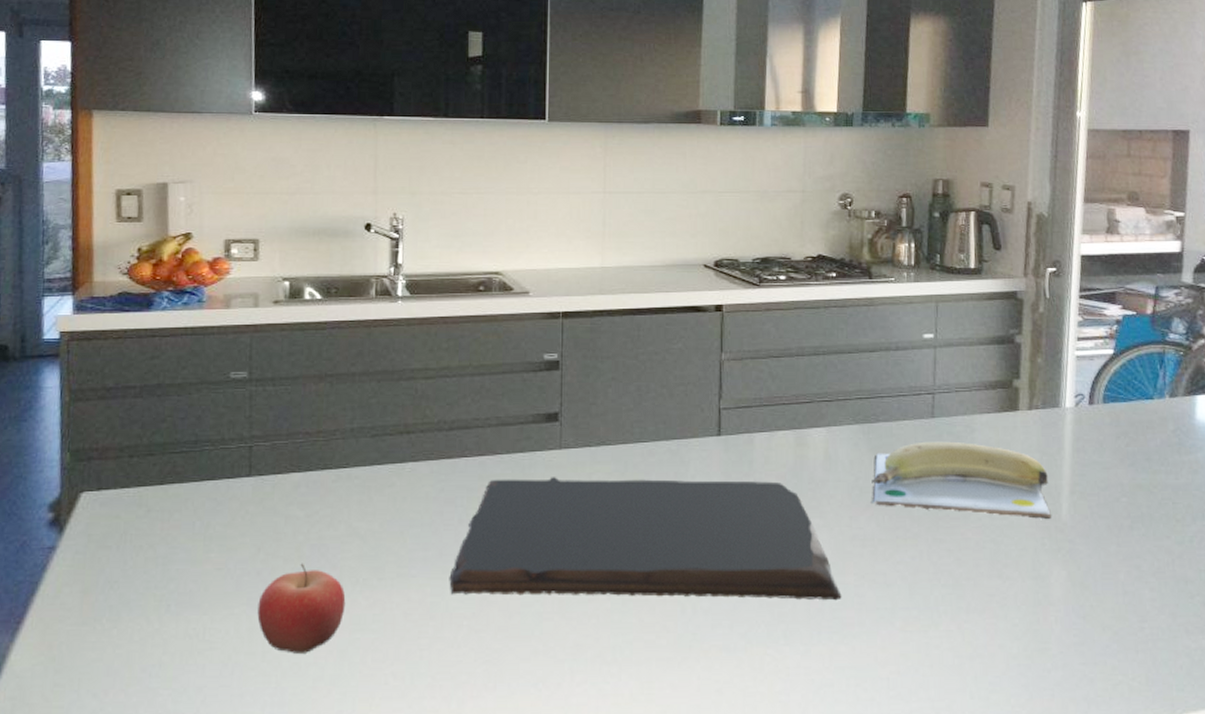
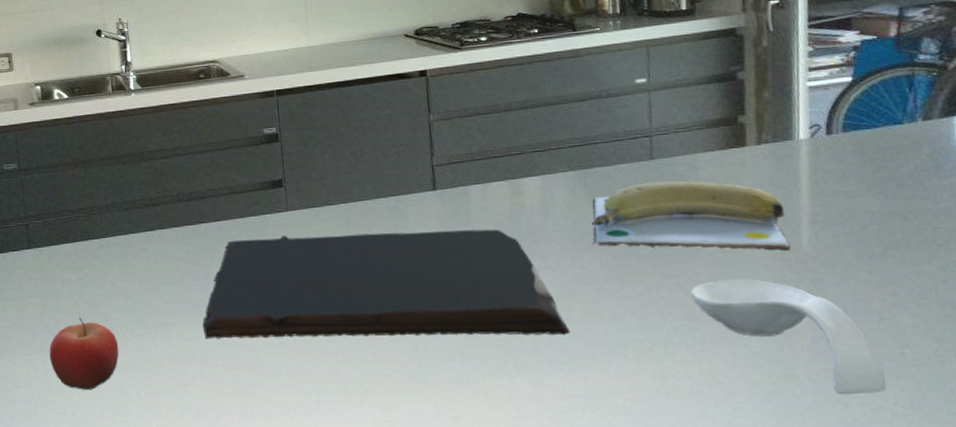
spoon rest: none [959,547,1127,670] -> present [690,279,887,395]

